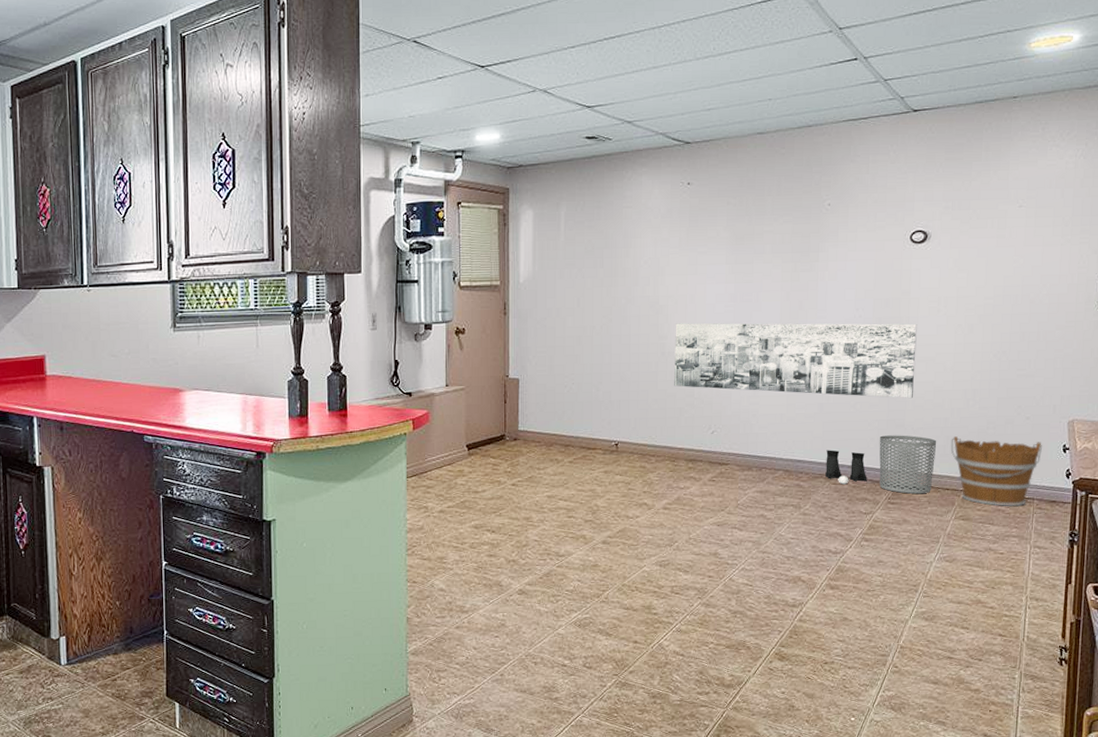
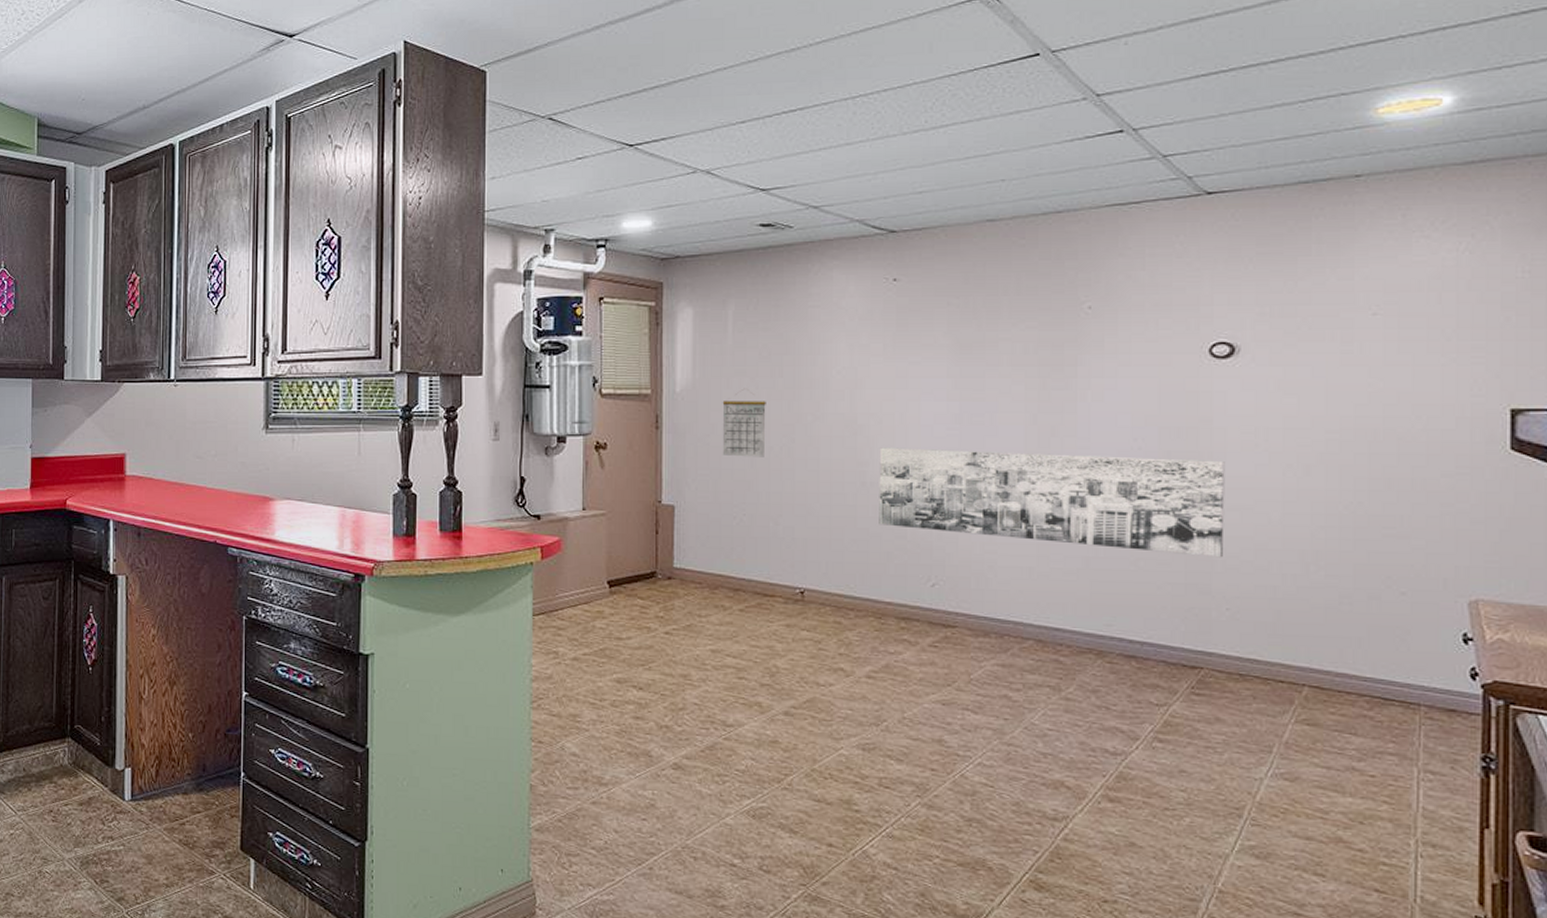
calendar: none [556,278,590,336] -> present [722,388,766,457]
boots: present [824,450,867,485] -> none [1094,617,1158,665]
waste bin: present [879,435,937,495] -> none [1174,604,1262,686]
bucket: present [950,436,1042,507] -> none [1283,611,1429,713]

